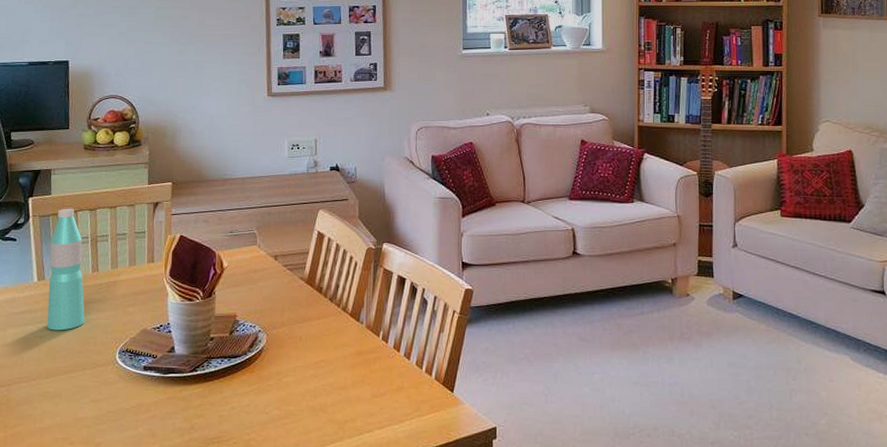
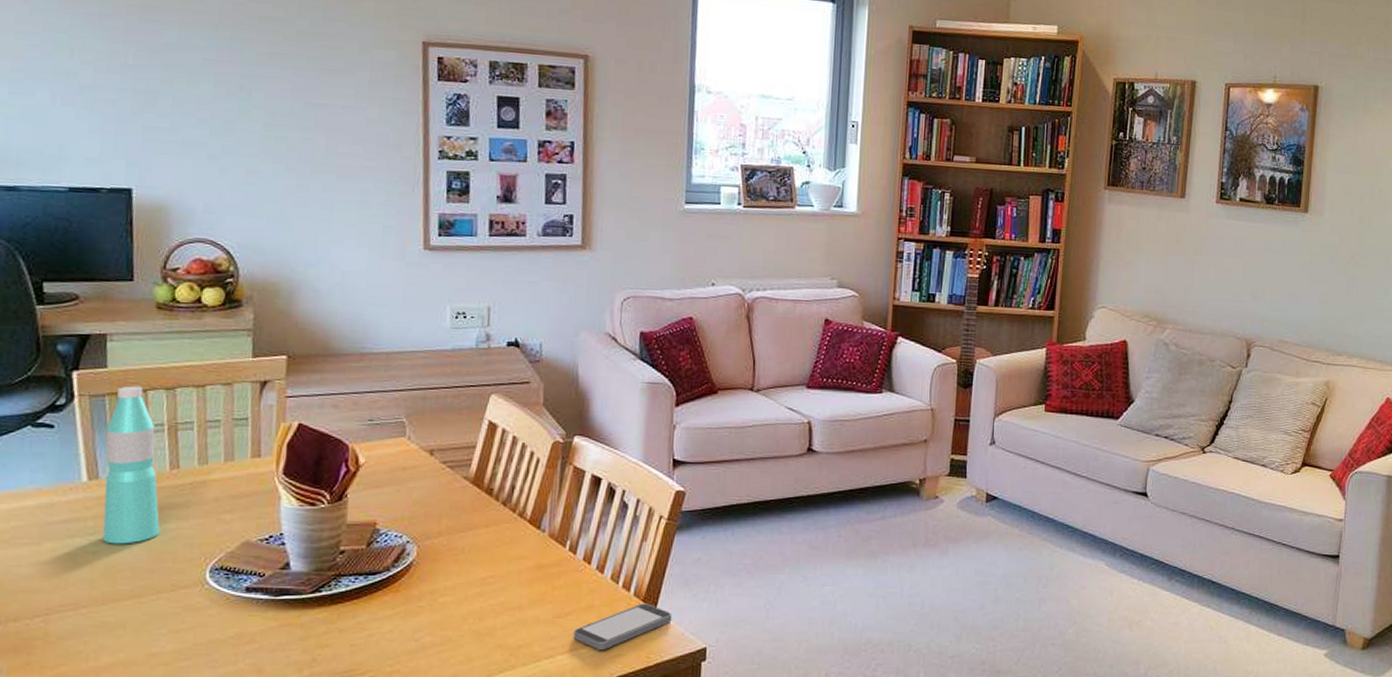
smartphone: none [388,386,467,427] -> present [573,603,673,651]

